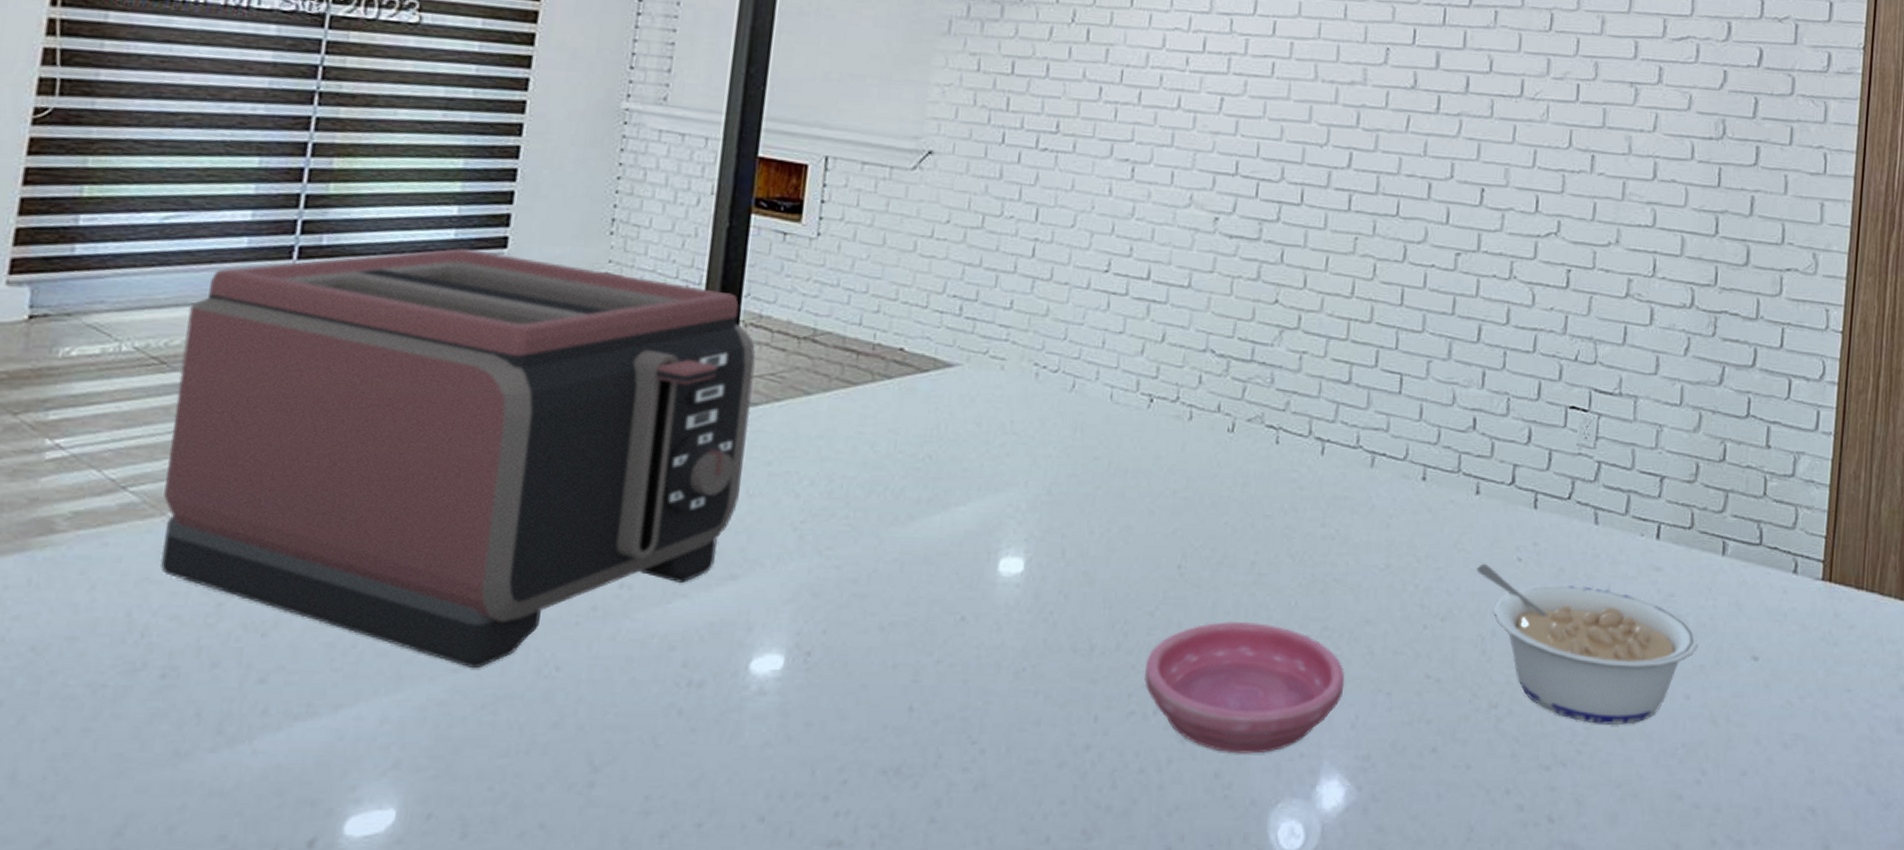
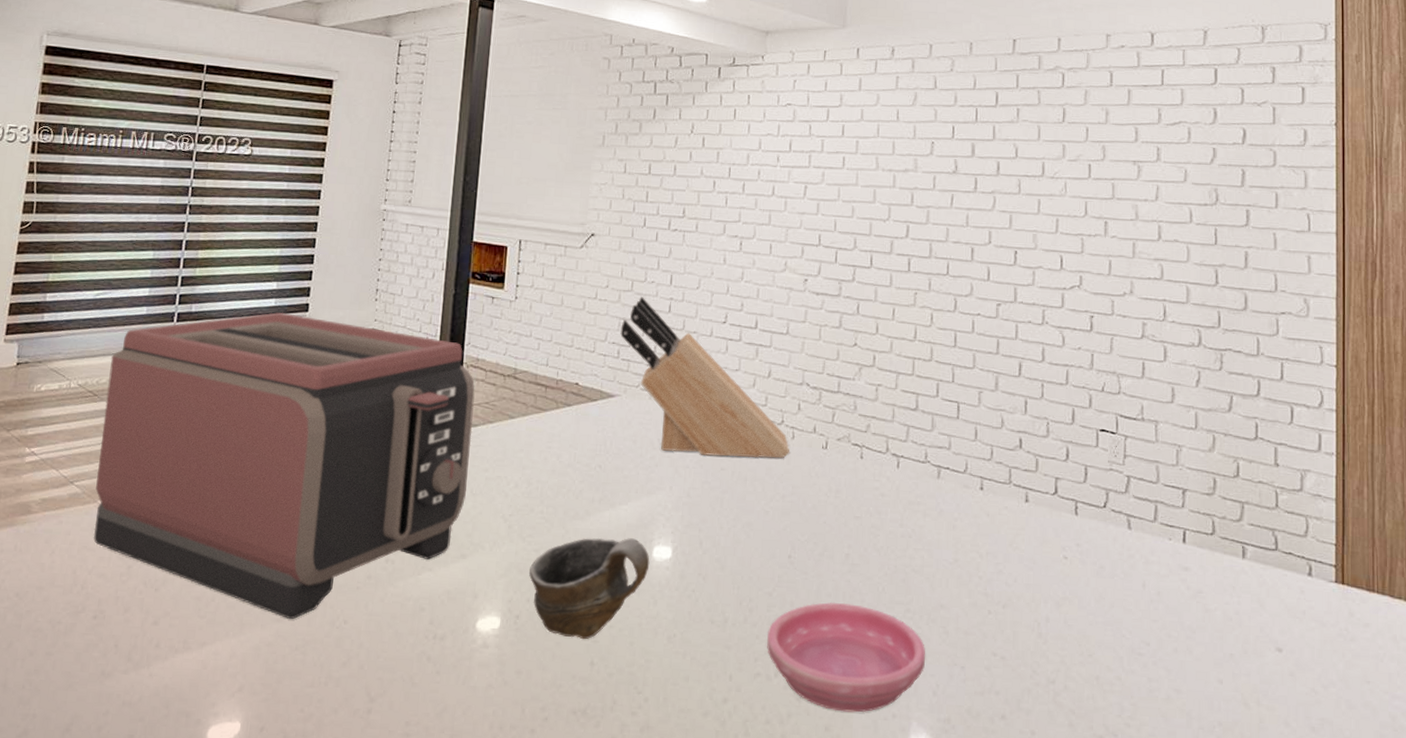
cup: none [826,548,995,680] -> present [529,538,650,640]
knife block: none [964,236,1186,445] -> present [620,297,790,459]
legume: present [1476,563,1698,725] -> none [1030,560,1227,703]

